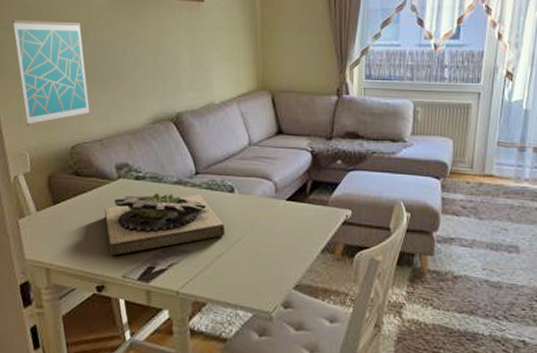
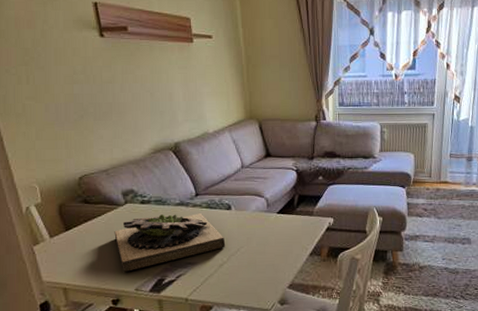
wall art: present [11,19,91,127] -> none [11,63,95,162]

